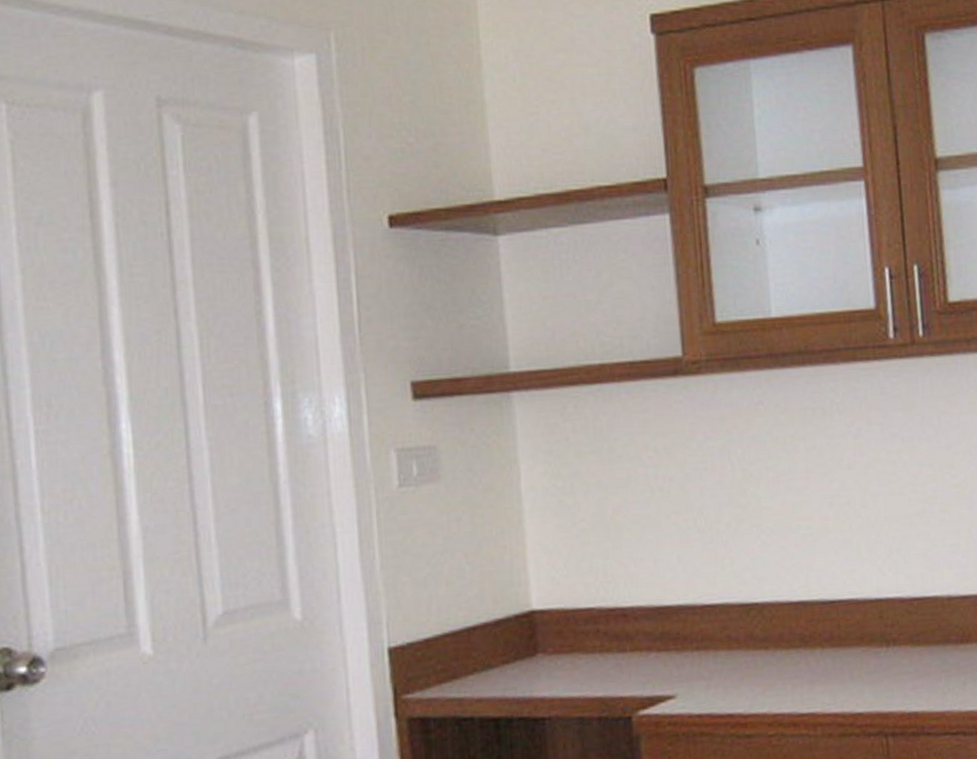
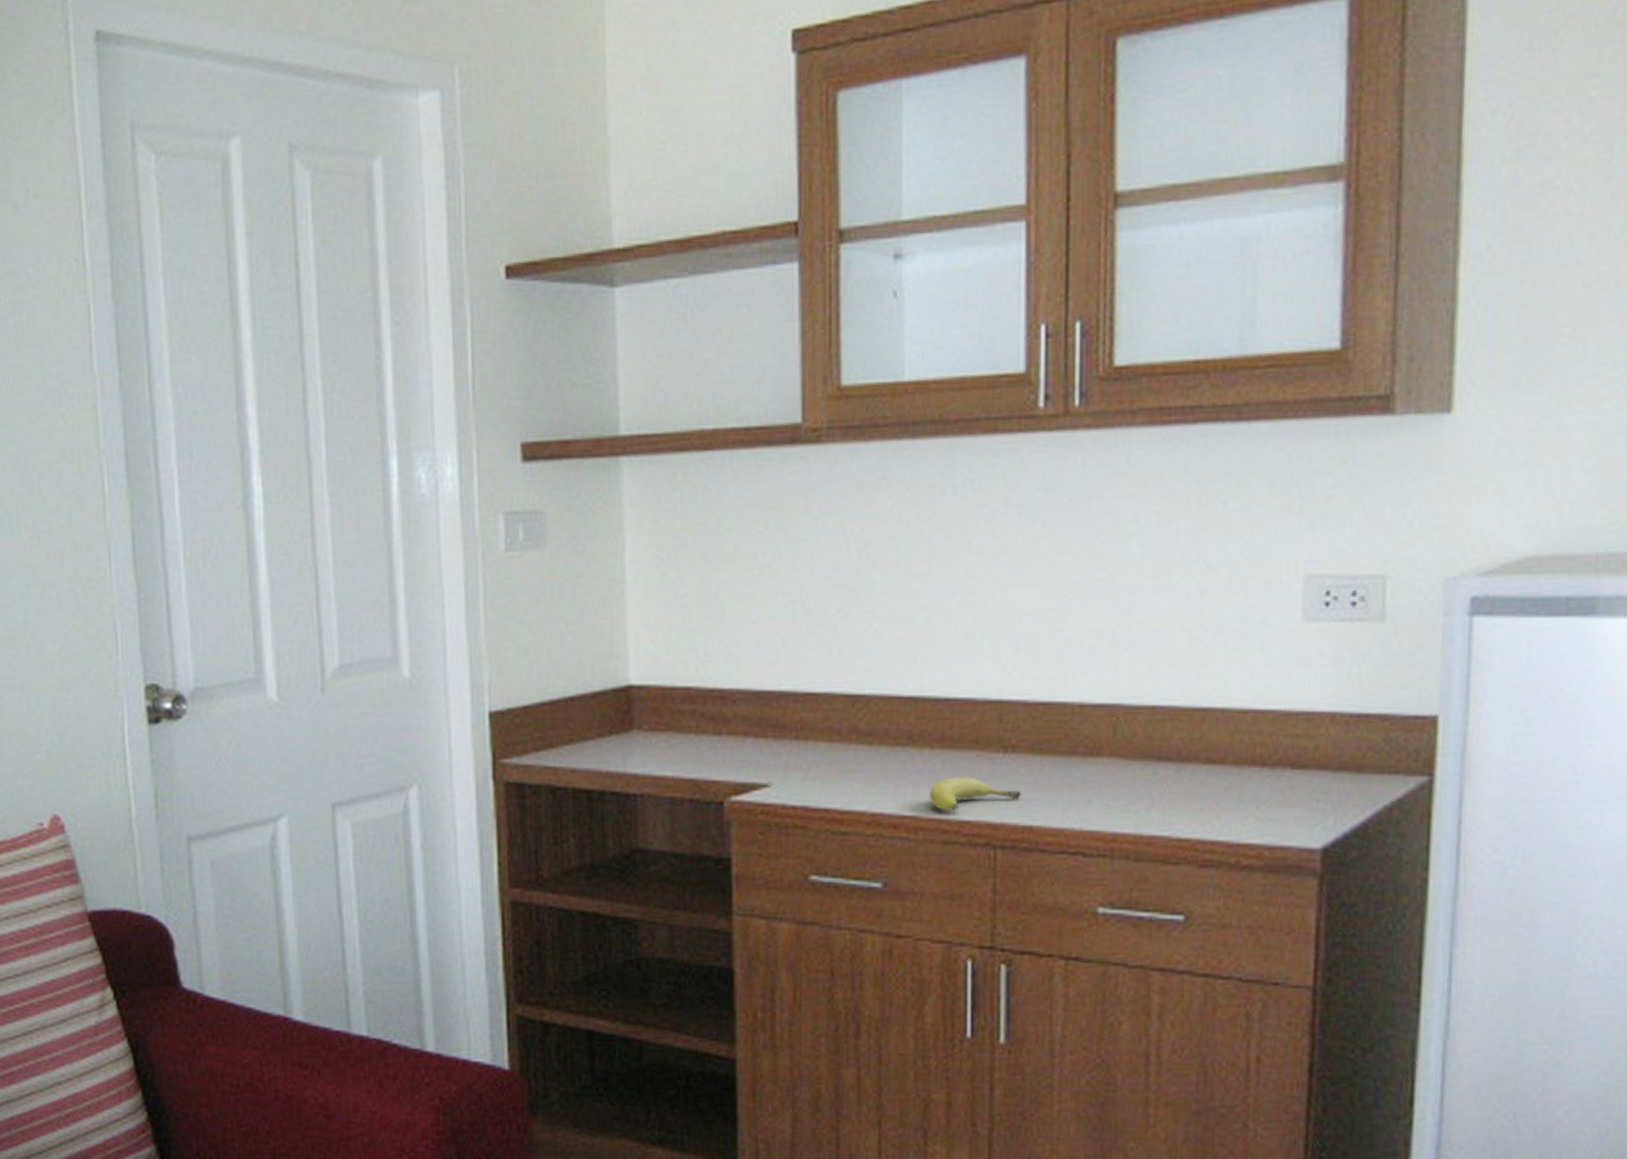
fruit: none [823,671,905,706] -> present [928,777,1021,811]

